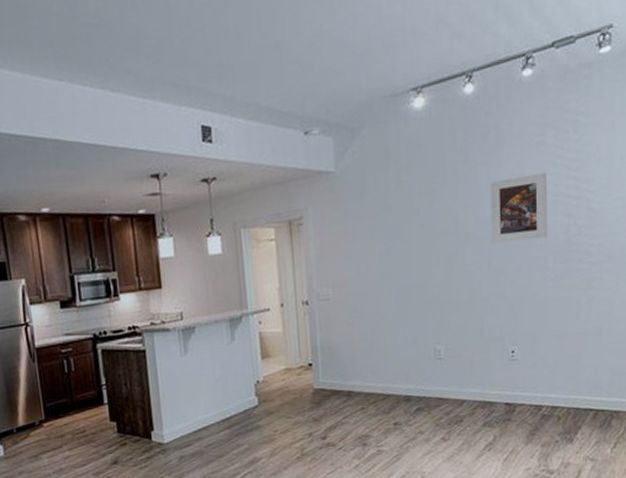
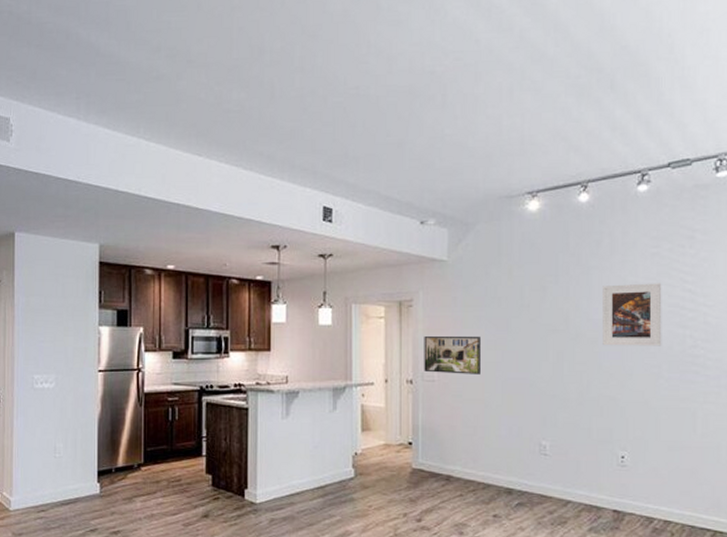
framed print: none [316,247,374,292] -> present [424,335,481,375]

